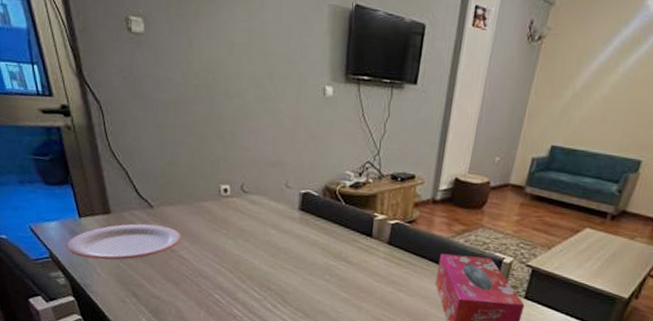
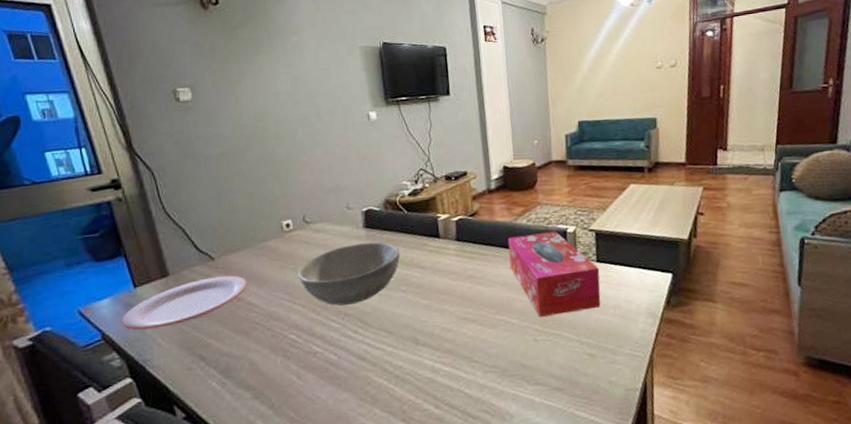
bowl: none [229,223,330,281] -> present [298,241,400,306]

